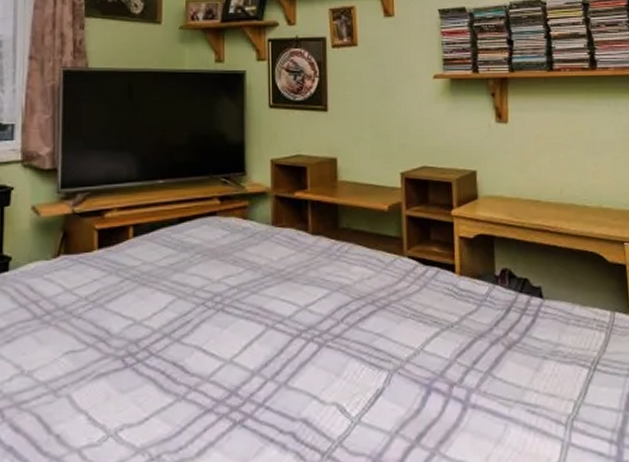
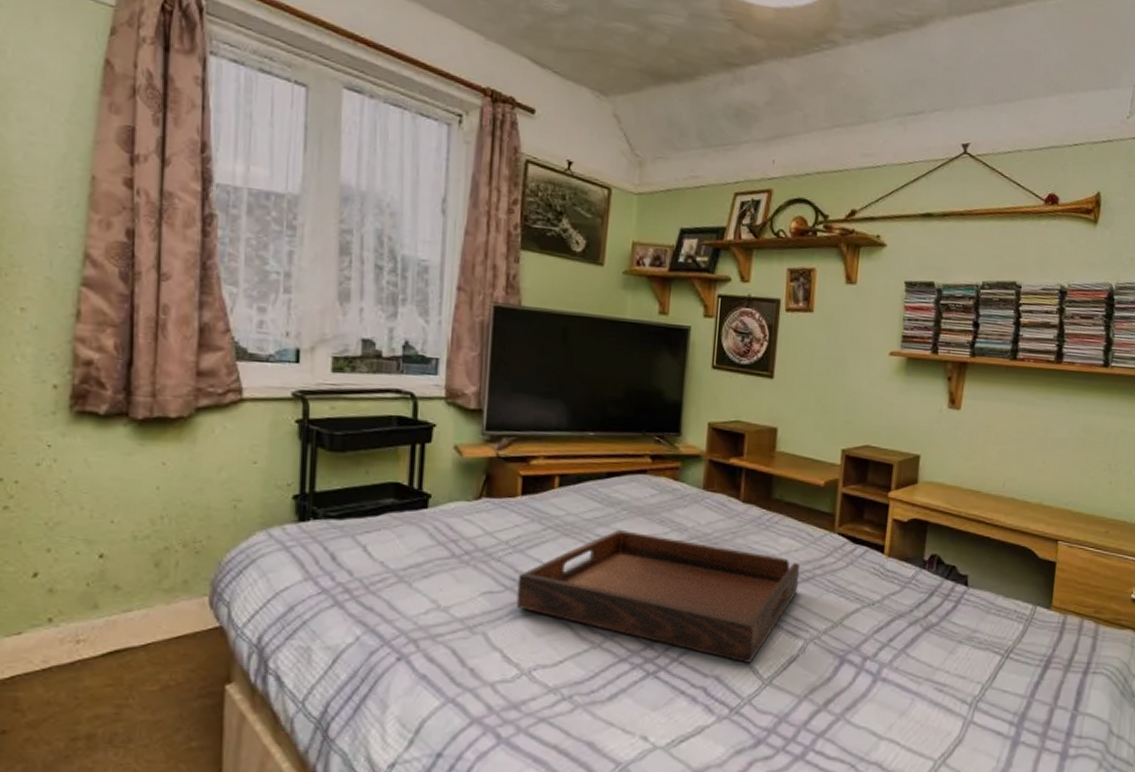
serving tray: none [99,274,376,402] -> present [516,530,800,663]

